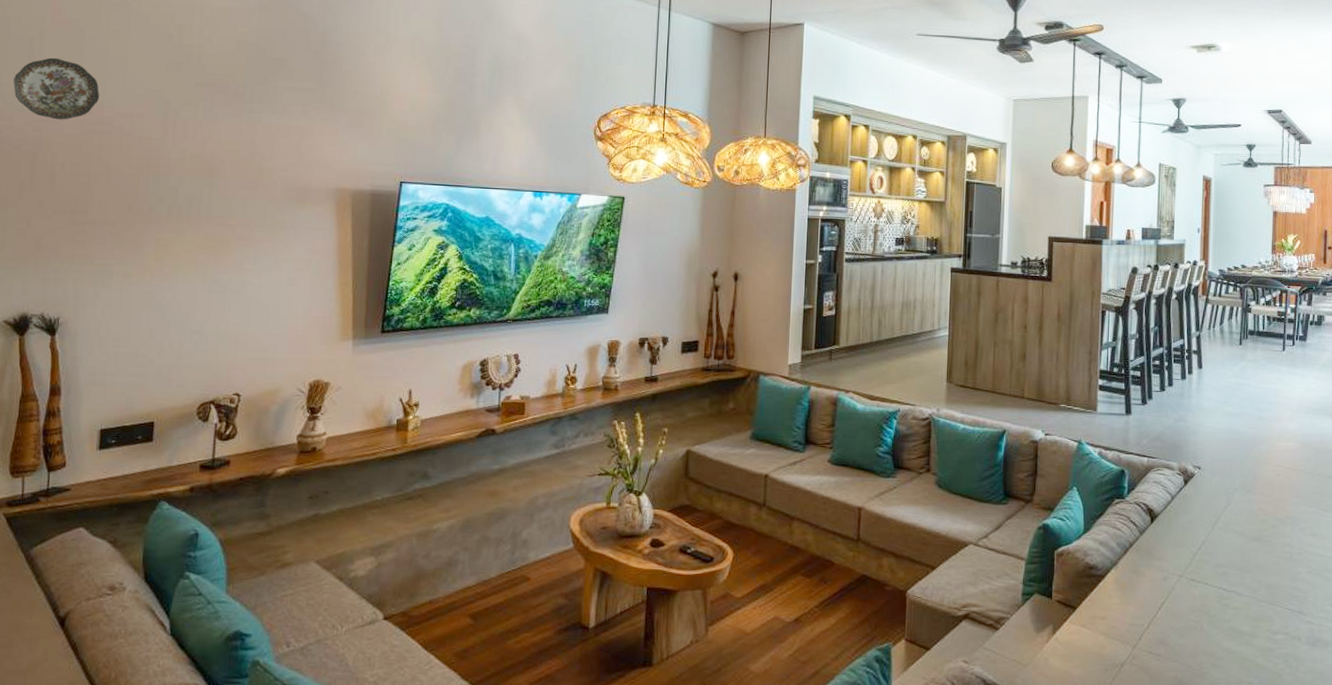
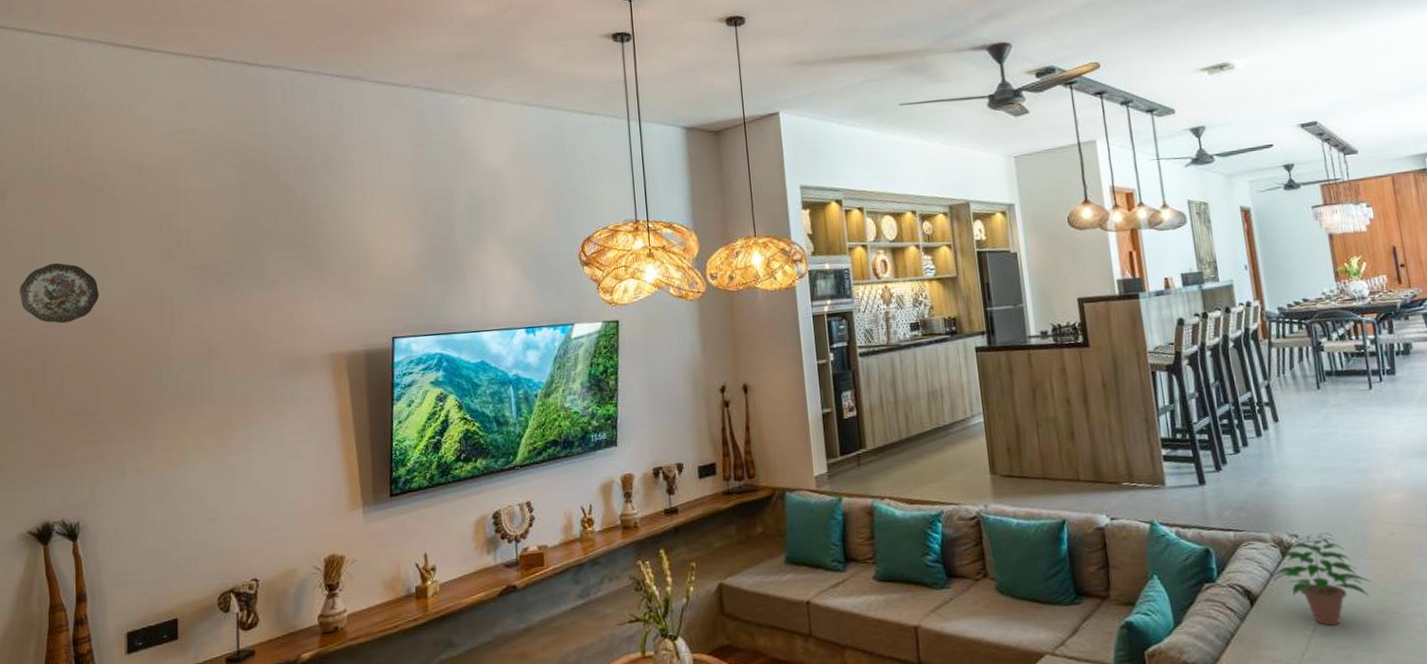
potted plant: none [1173,467,1254,546] -> present [1273,532,1372,626]

